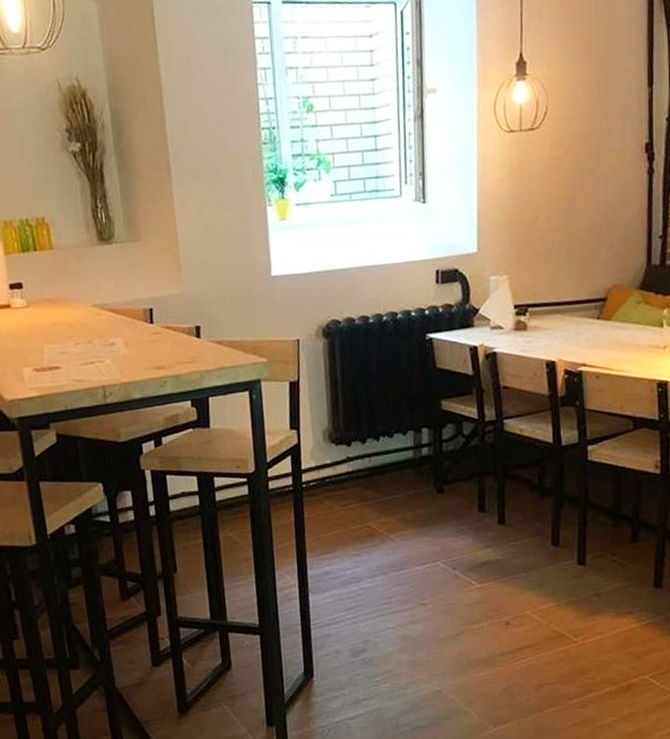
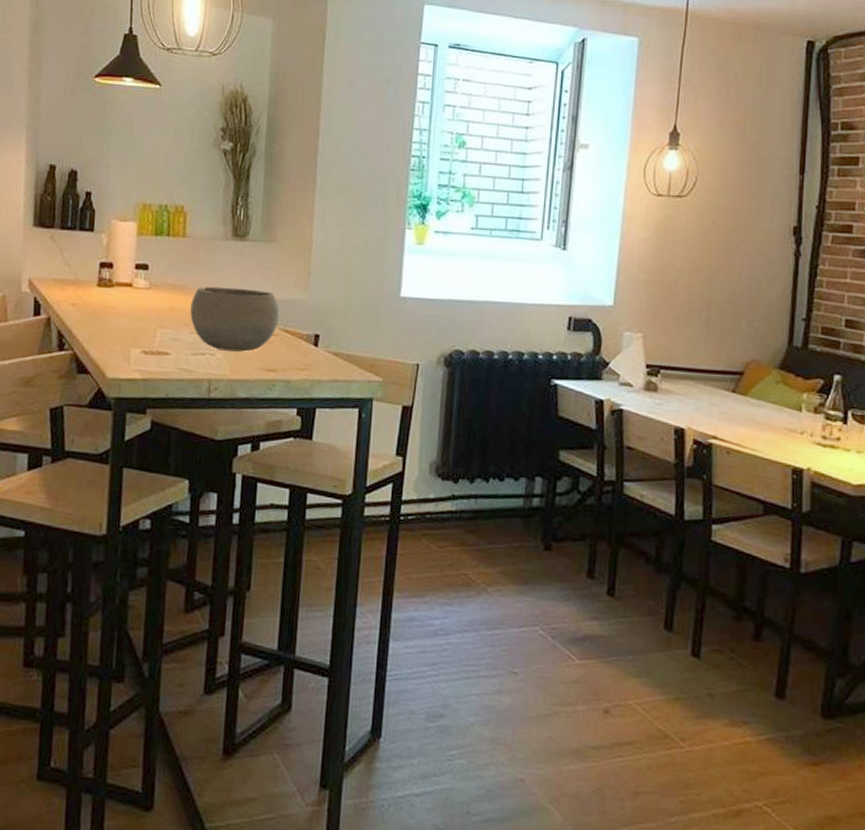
bowl: none [71,291,159,357] -> present [190,286,280,352]

